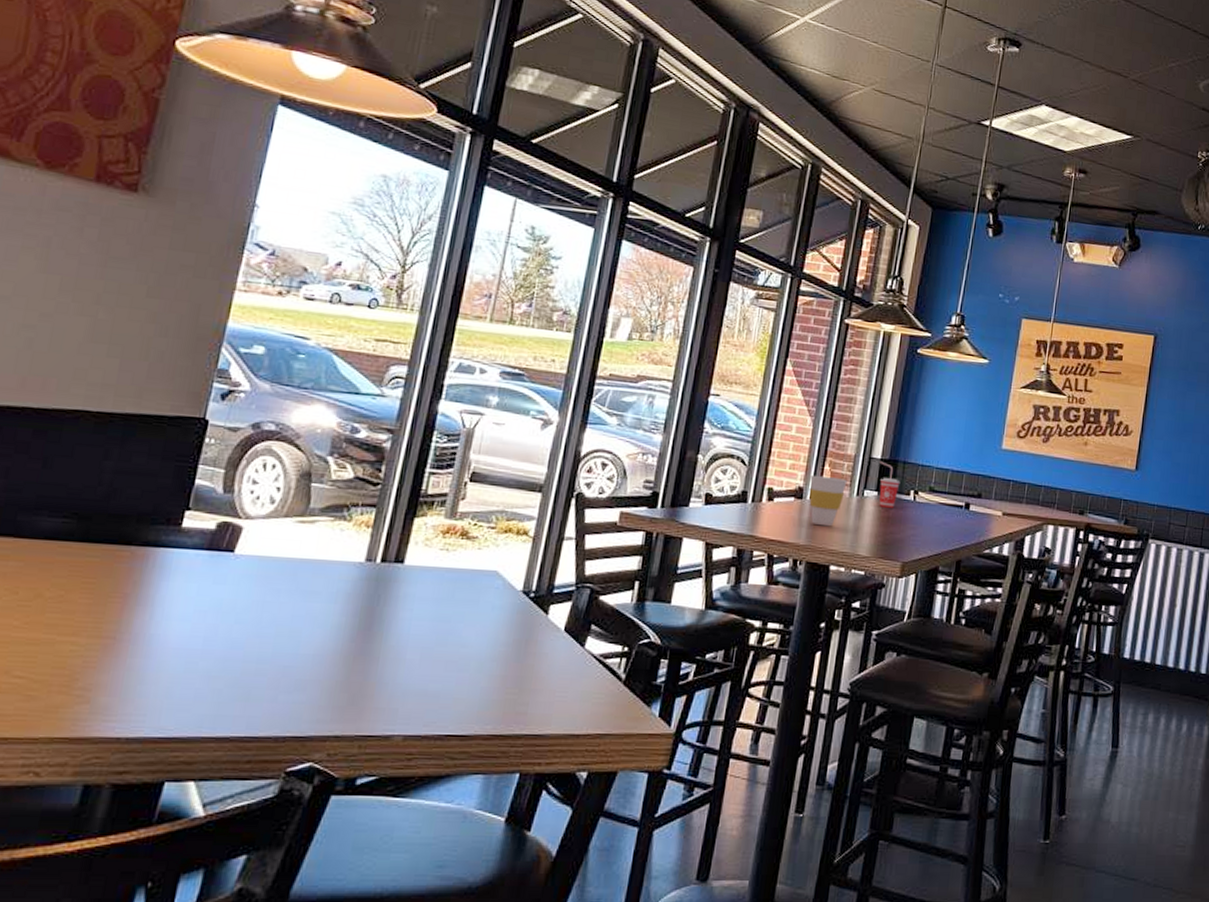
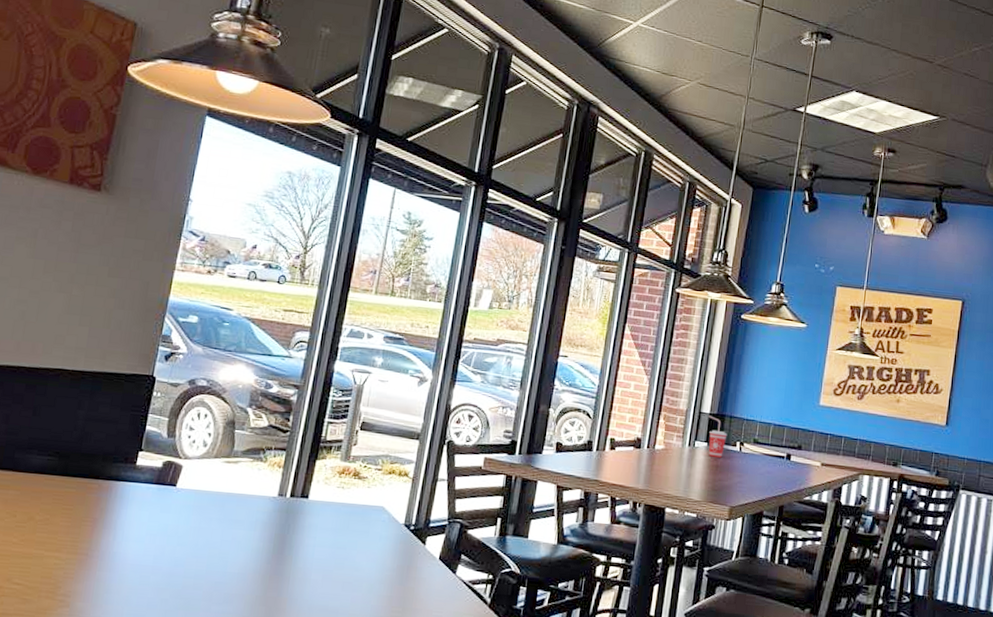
cup: present [809,475,848,527] -> none [646,427,680,474]

